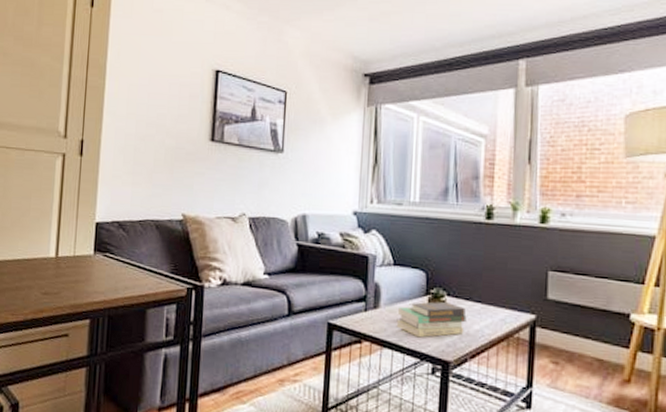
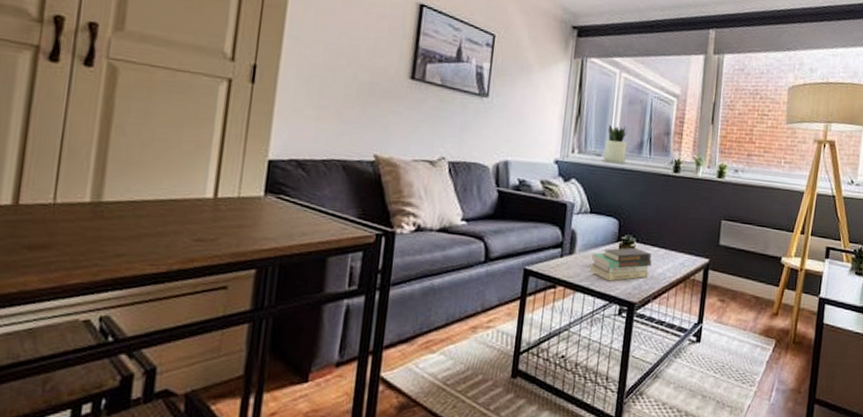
planter: none [403,171,431,214] -> present [601,124,629,165]

